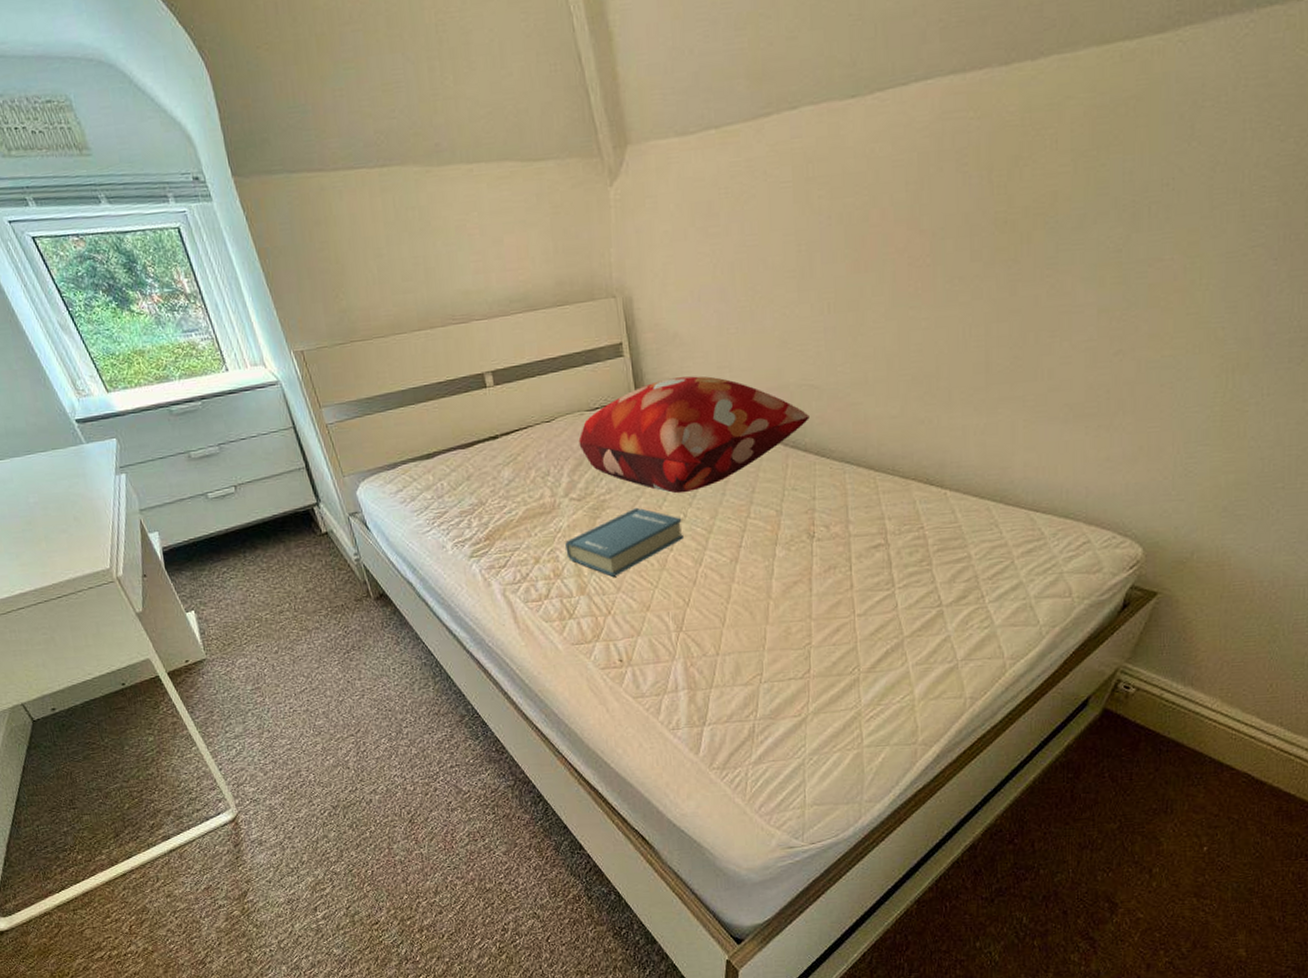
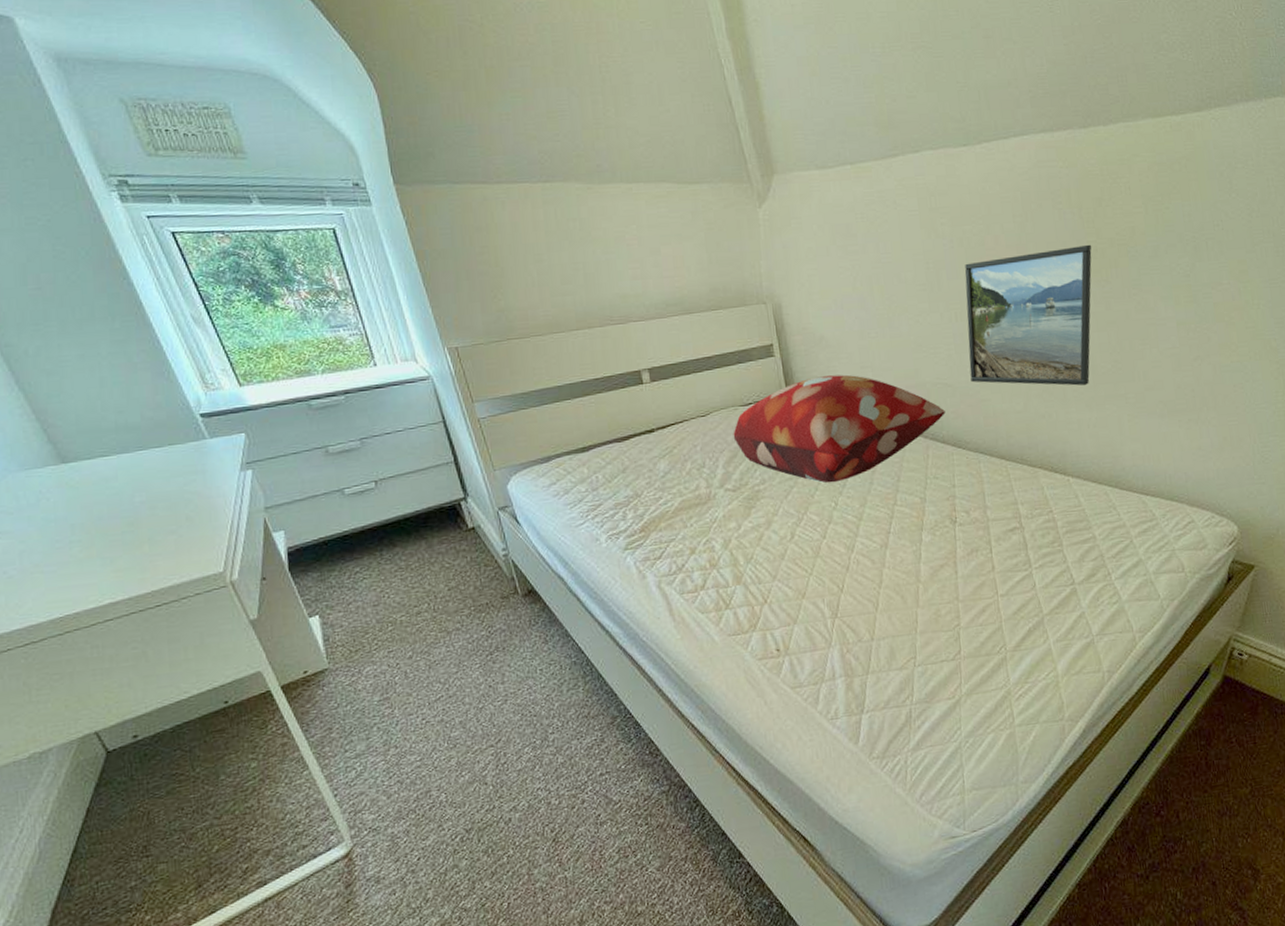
book: present [565,507,683,577] -> none [721,497,835,565]
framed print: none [840,215,1001,387] -> present [964,244,1092,386]

